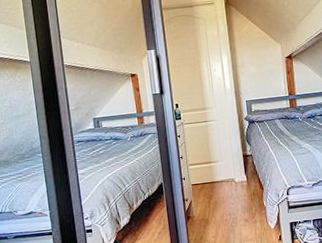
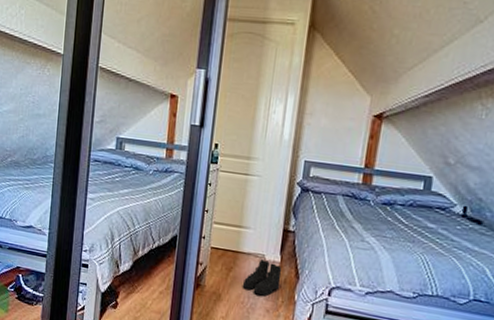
boots: none [222,182,251,211] -> present [242,258,282,296]

